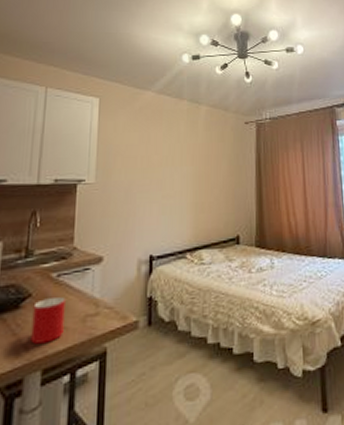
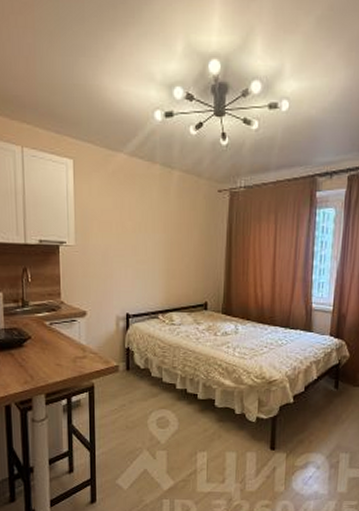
cup: present [30,297,66,344] -> none [33,341,59,375]

